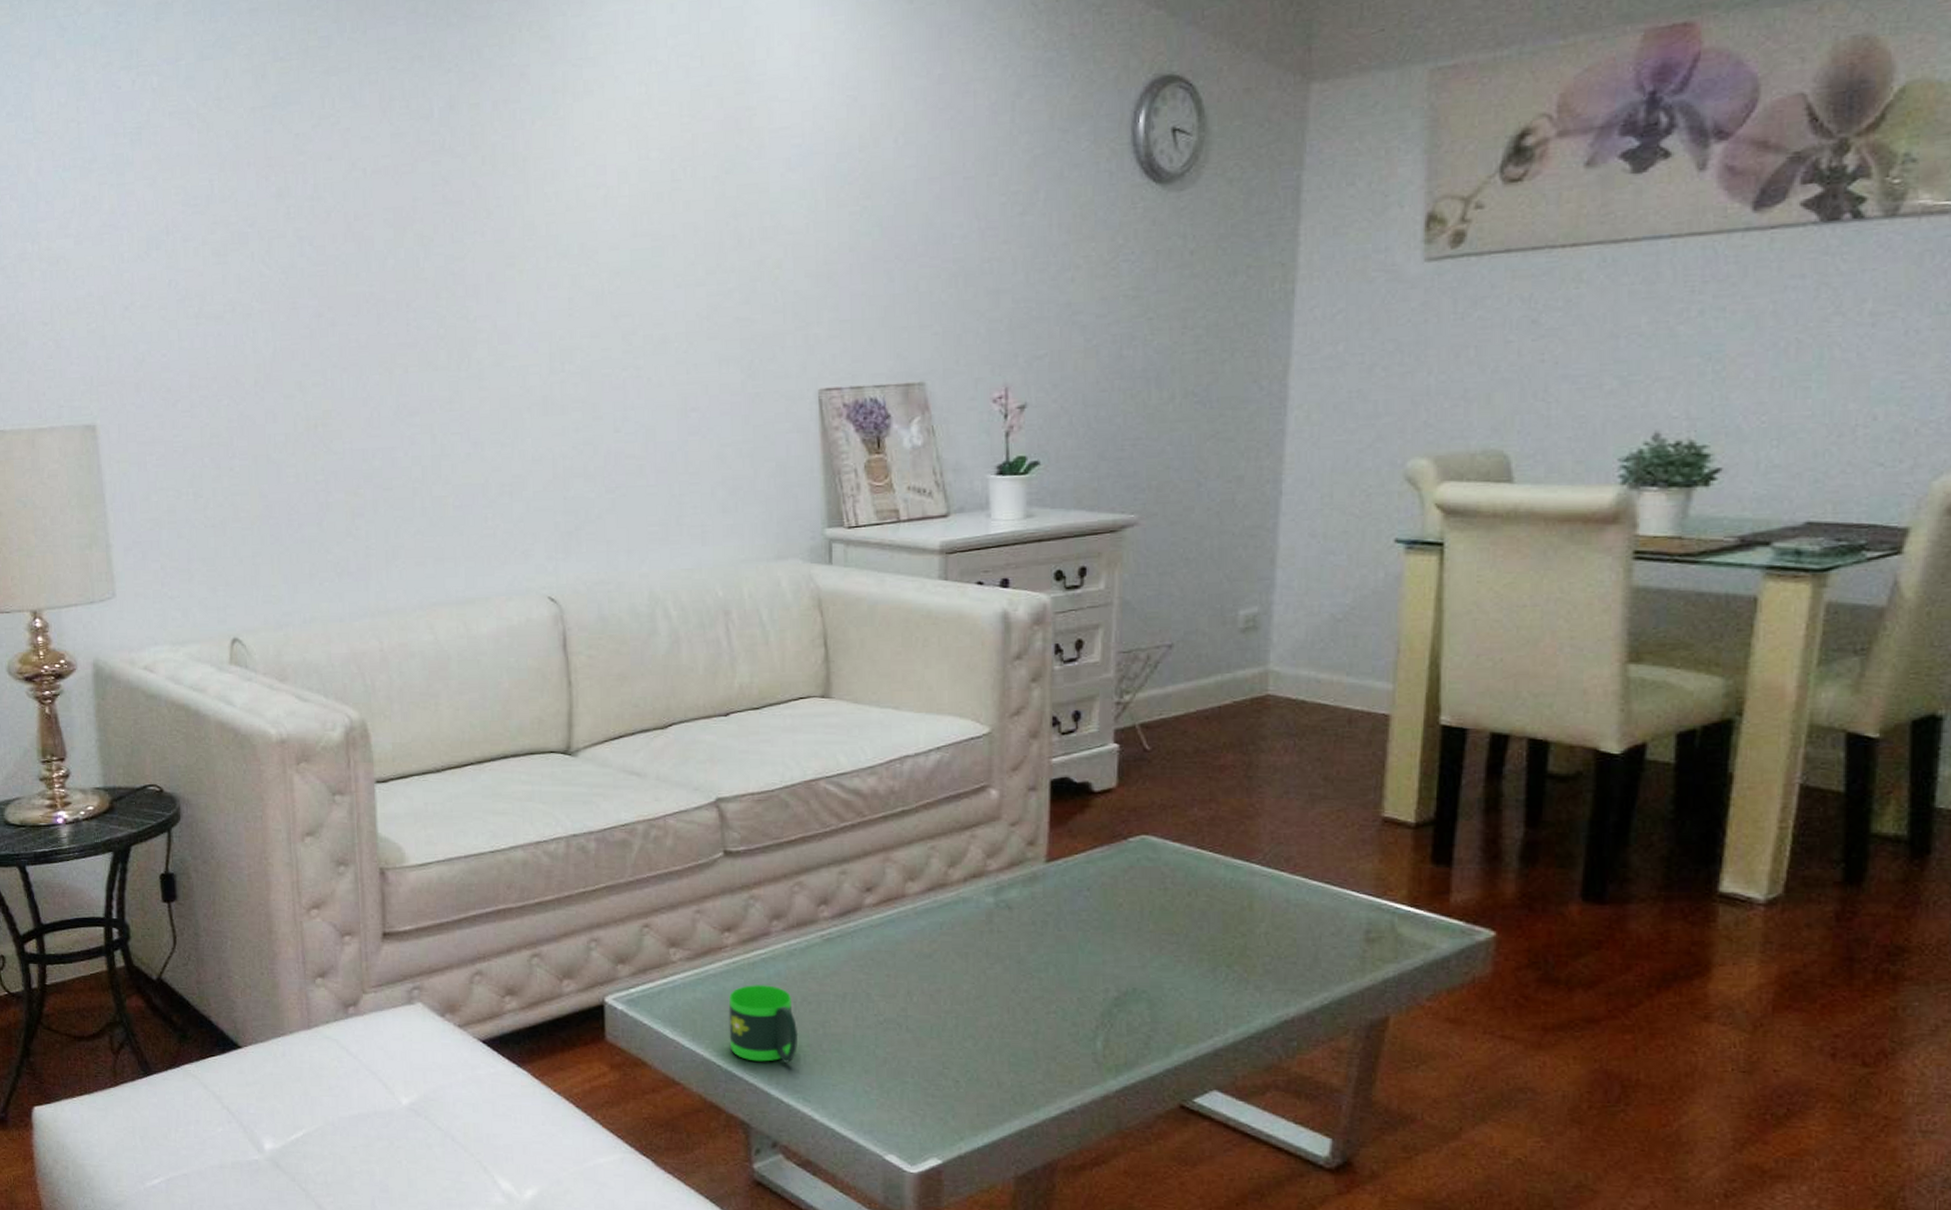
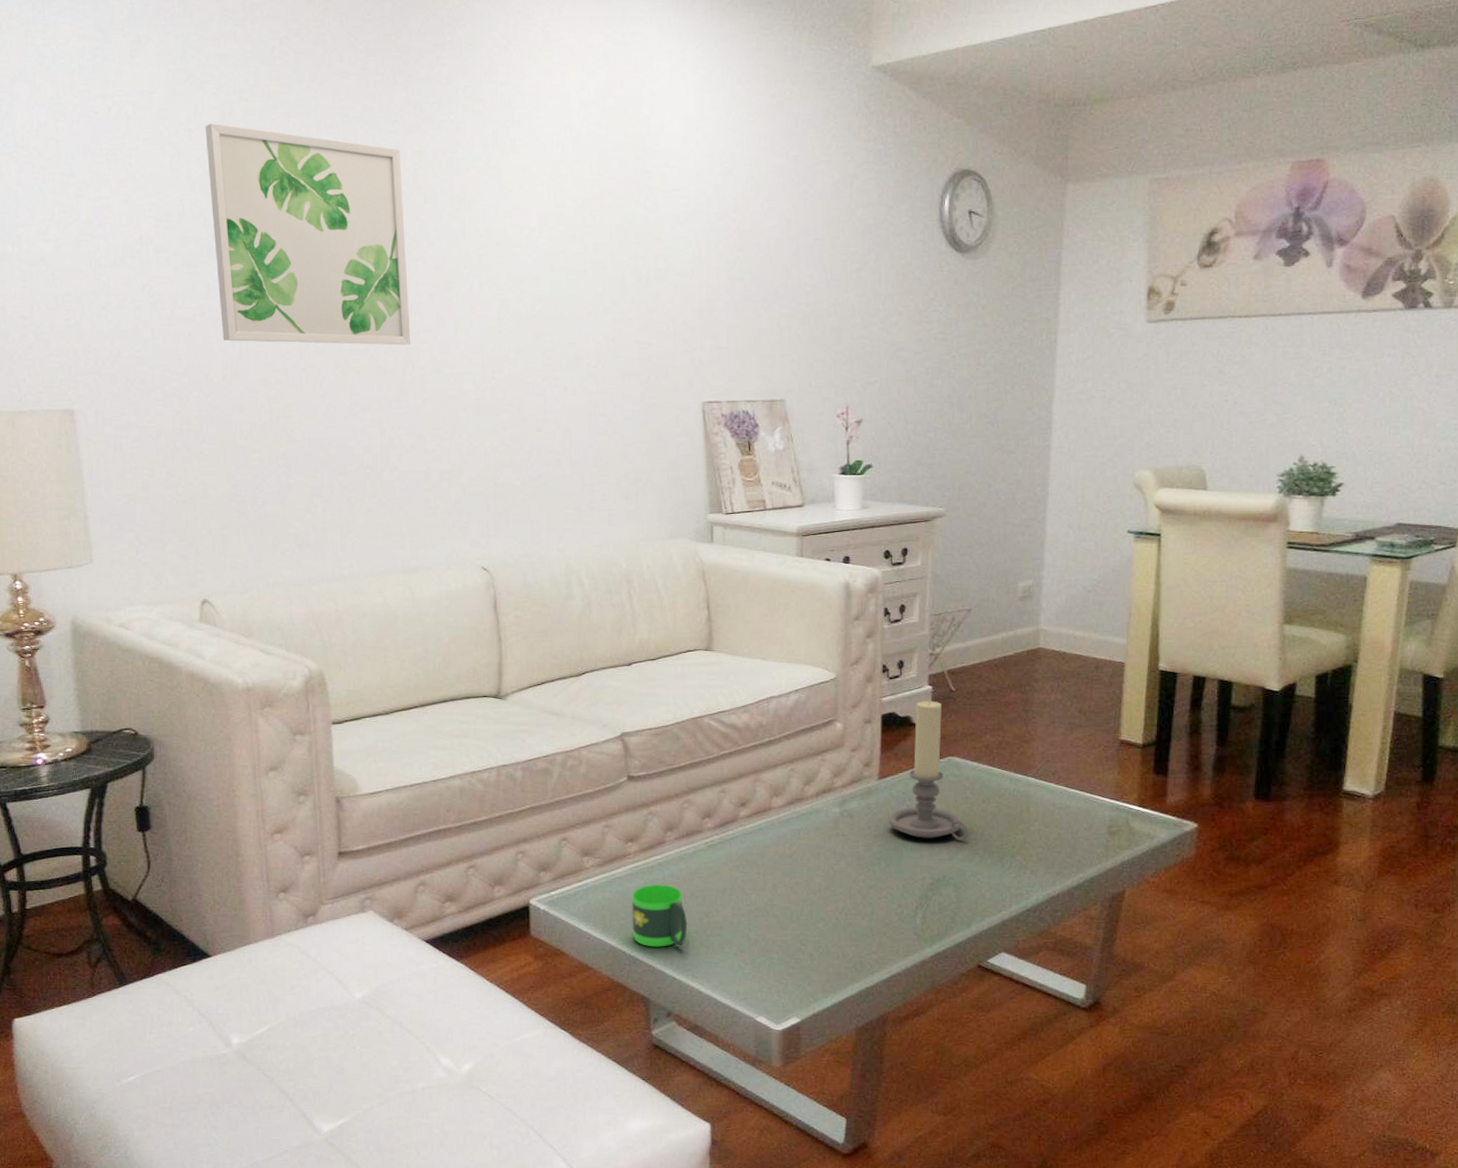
wall art: none [236,88,467,340] -> present [205,122,411,346]
candle holder: none [1059,761,1168,944] -> present [888,700,968,841]

